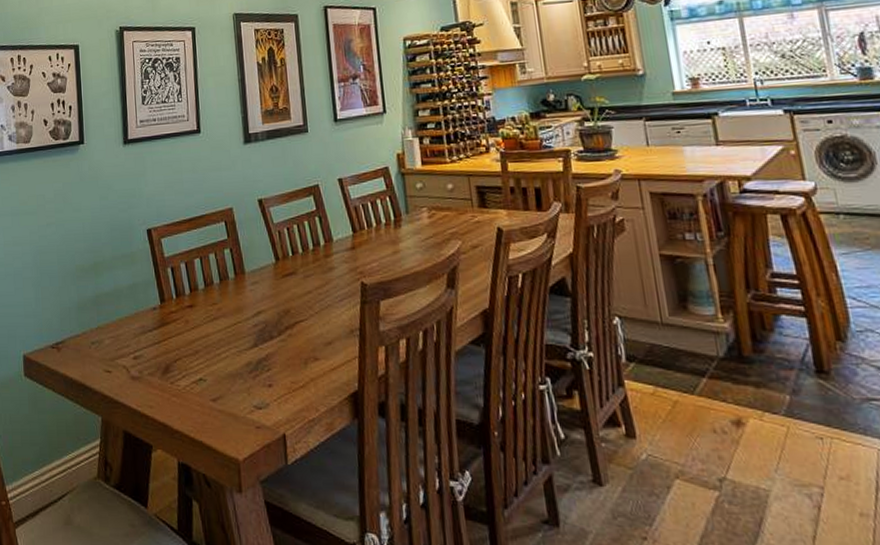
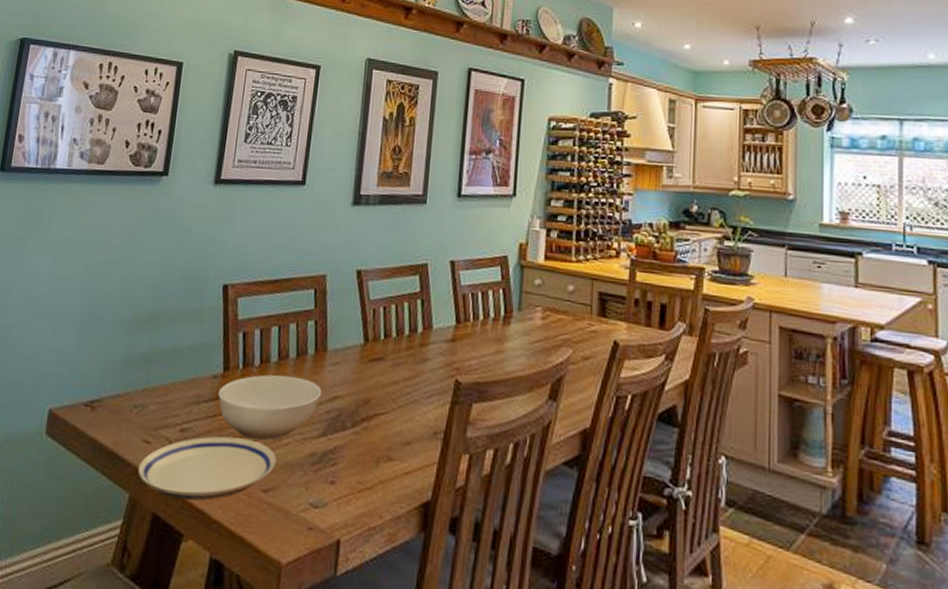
plate: none [105,358,219,417] -> present [138,436,277,501]
bowl: none [159,299,247,358] -> present [218,374,322,441]

